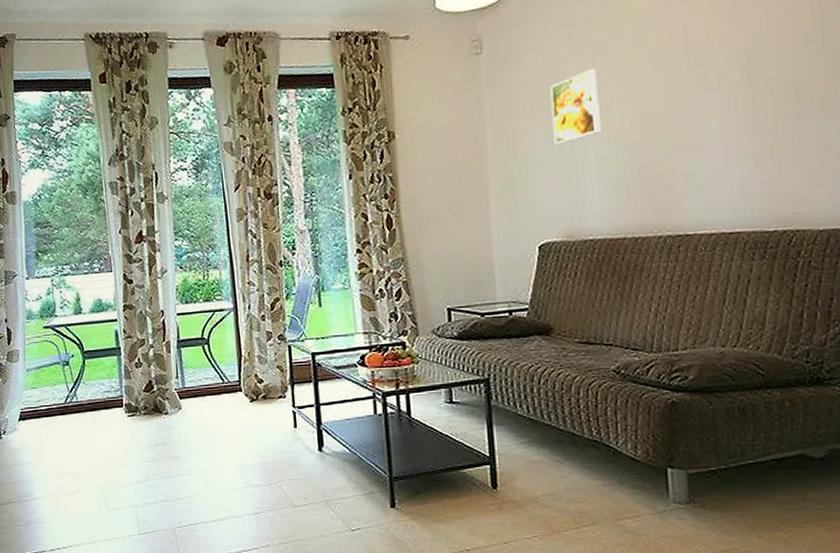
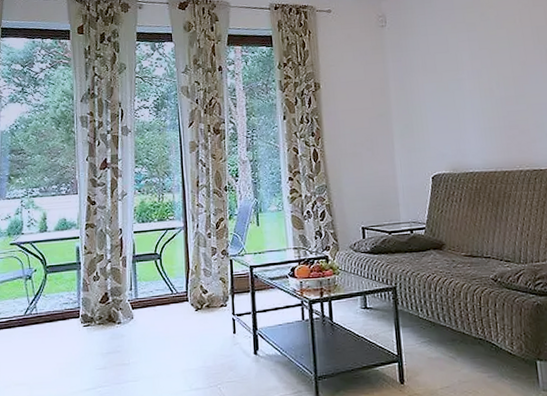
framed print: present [549,68,601,145] -> none [436,42,475,98]

